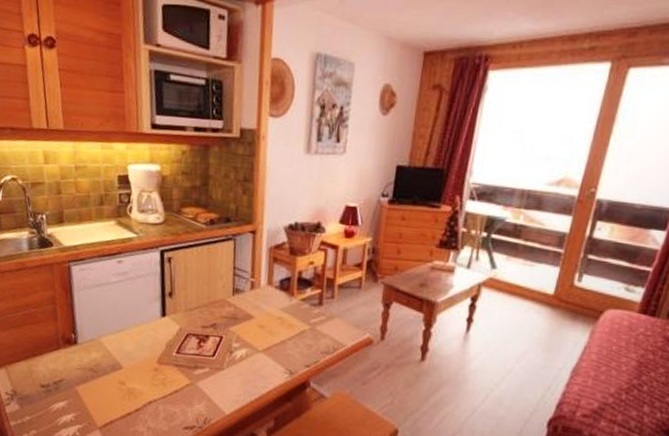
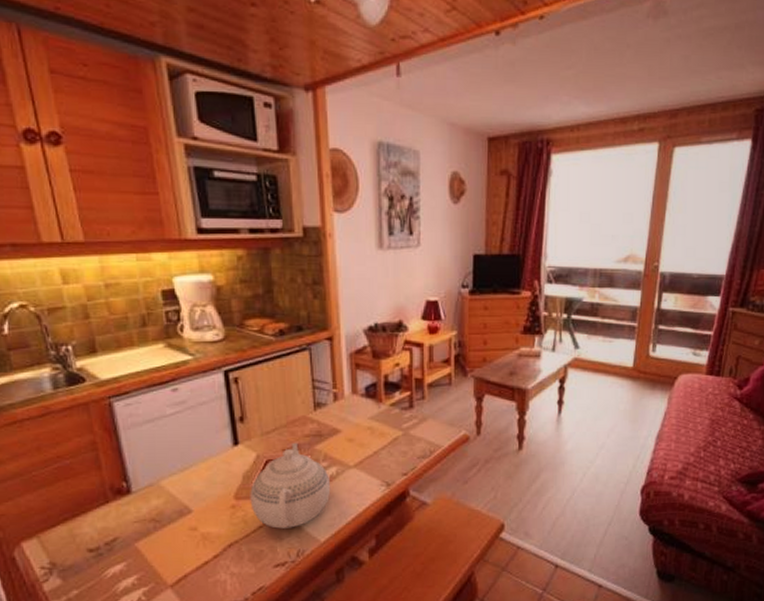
teapot: none [170,321,240,397] -> present [250,442,331,529]

